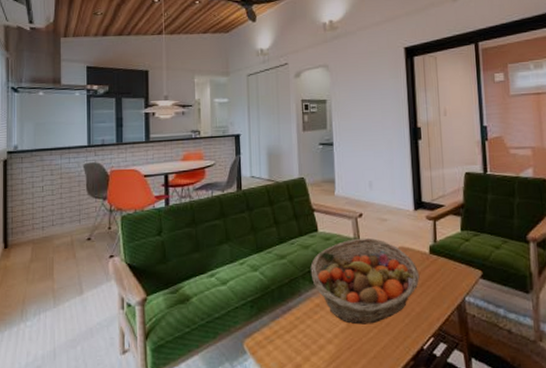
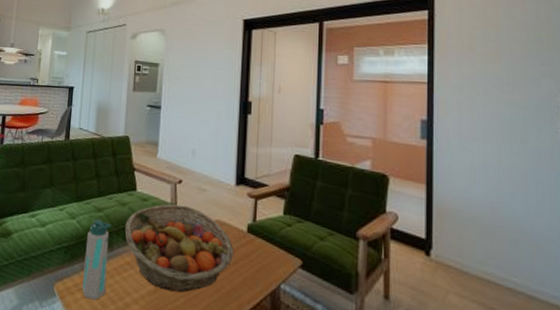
water bottle: none [272,267,298,349] -> present [82,219,111,300]

